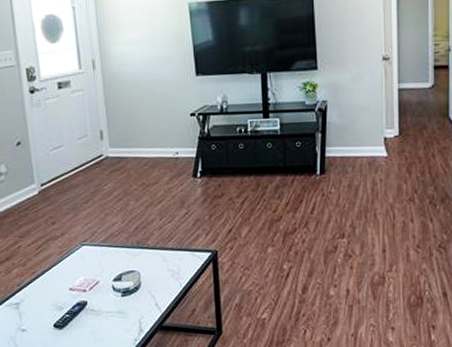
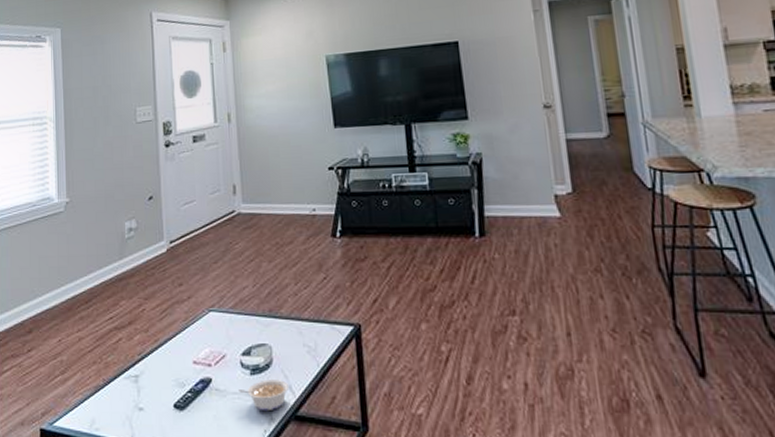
legume: none [111,299,156,325] -> present [239,380,290,412]

